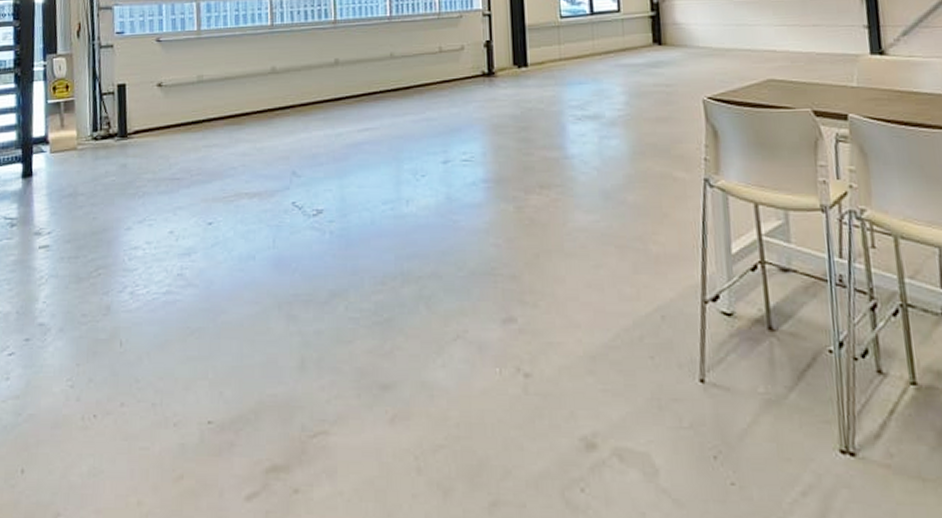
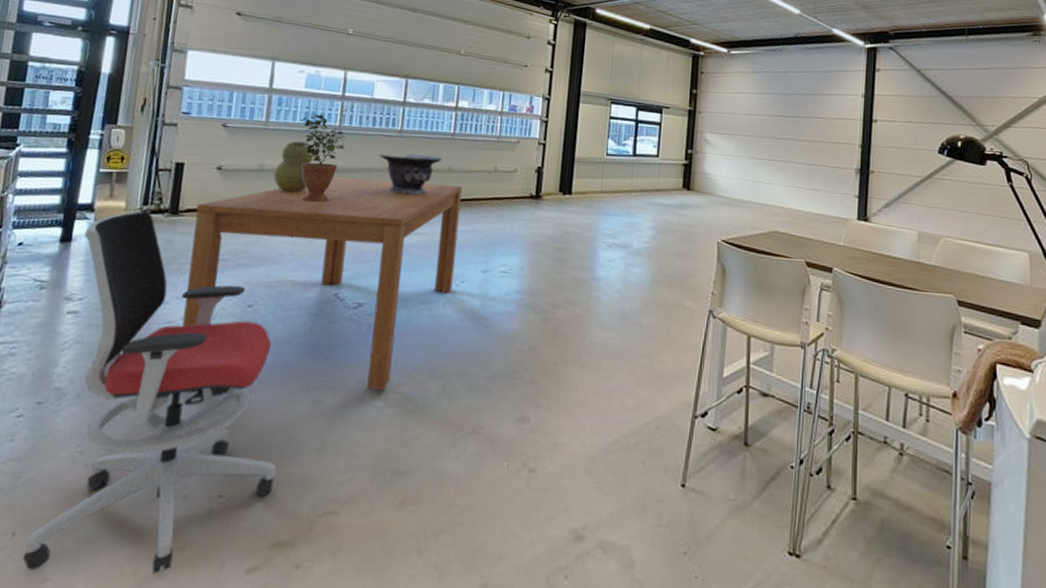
office chair: none [34,138,260,507] -> present [22,211,277,575]
dining table: none [143,73,413,300] -> present [182,177,462,390]
vase: none [214,46,250,101] -> present [273,141,314,193]
potted plant: none [231,13,280,109] -> present [299,111,345,203]
decorative bowl: none [316,43,383,89] -> present [379,154,443,195]

